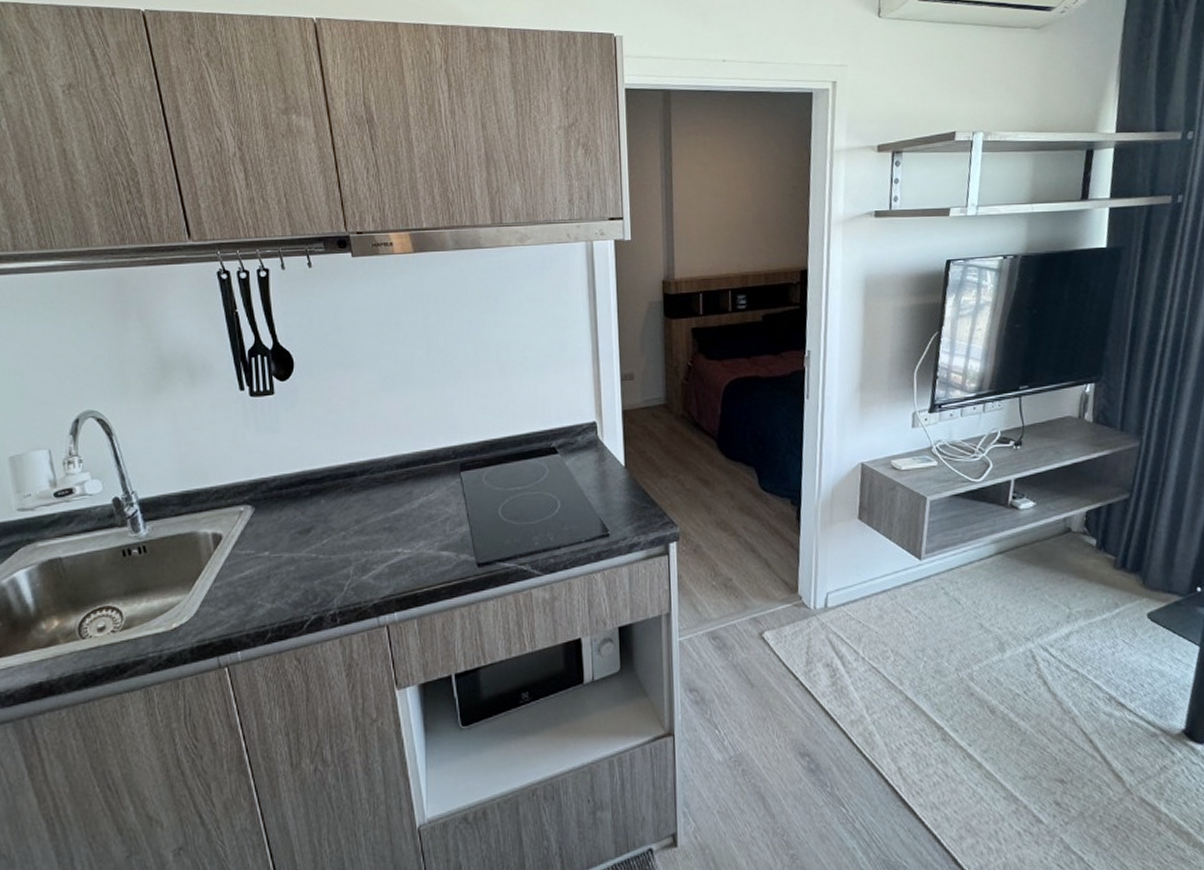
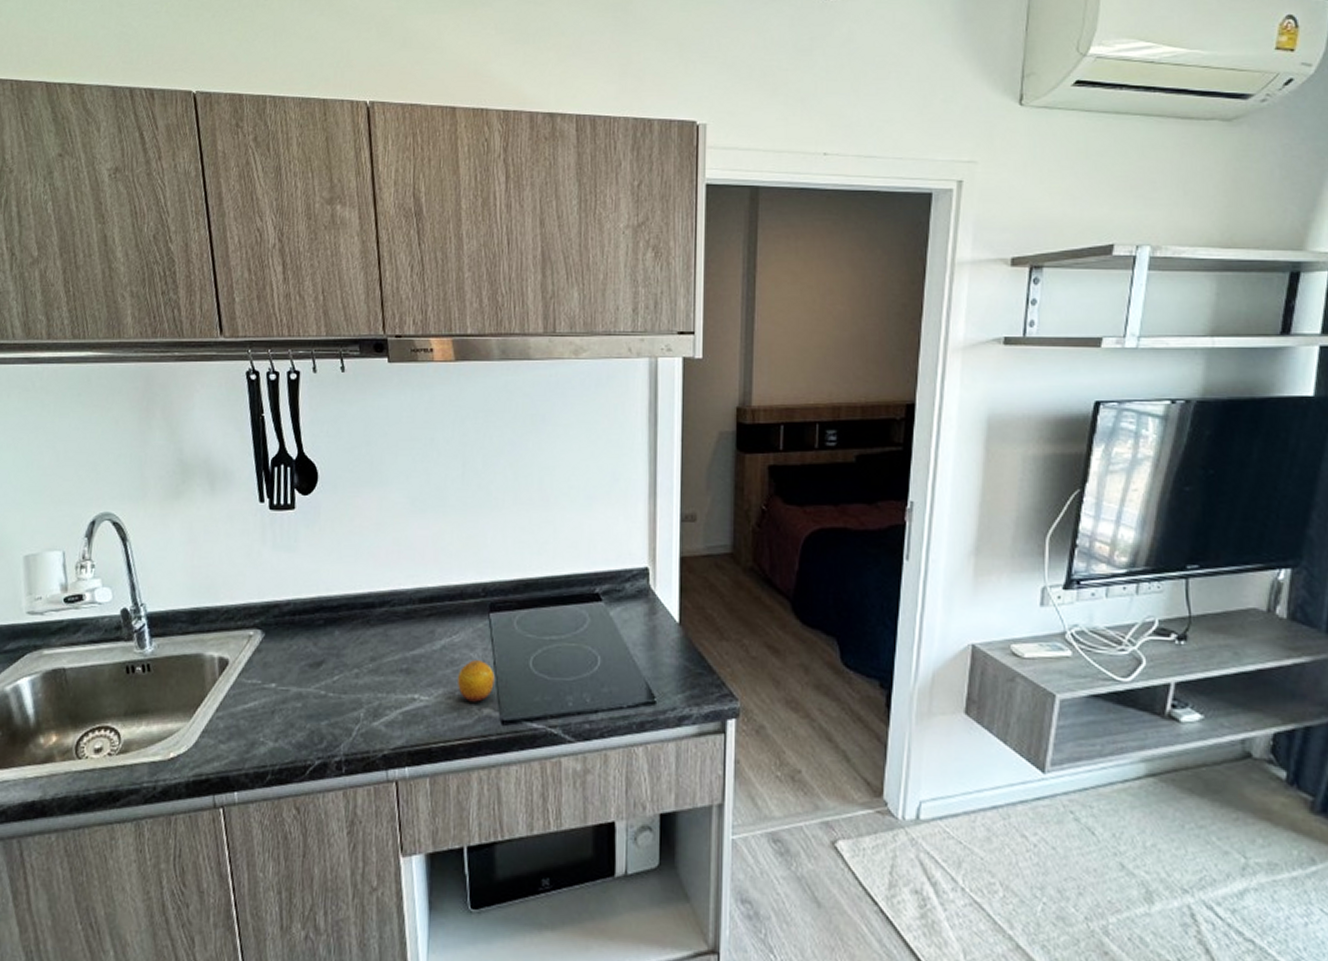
fruit: none [435,514,469,551] -> present [456,660,495,704]

